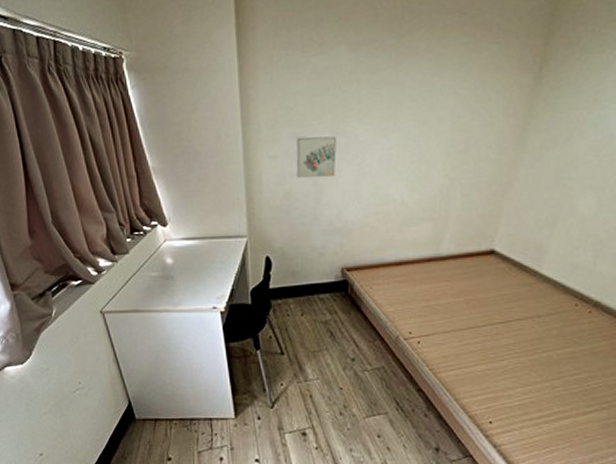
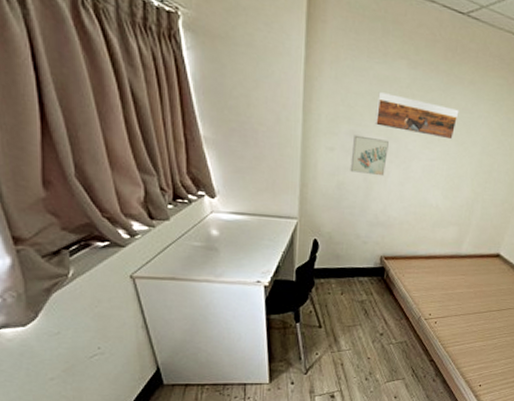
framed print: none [317,84,416,123] -> present [375,92,459,140]

